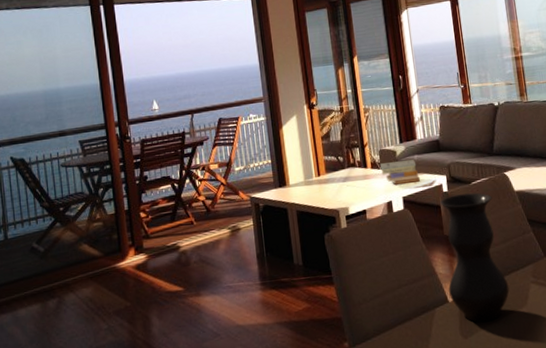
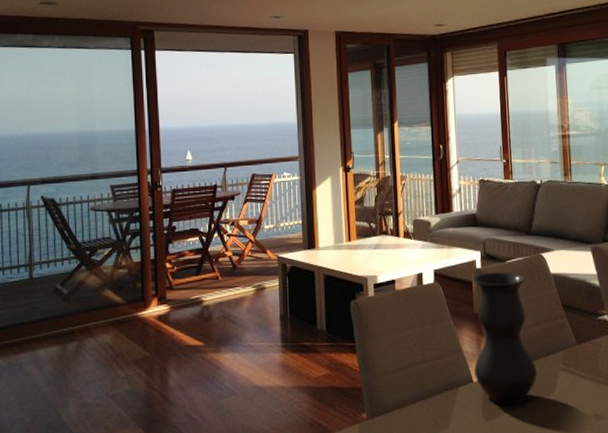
books: present [379,160,421,186] -> none [412,232,454,258]

